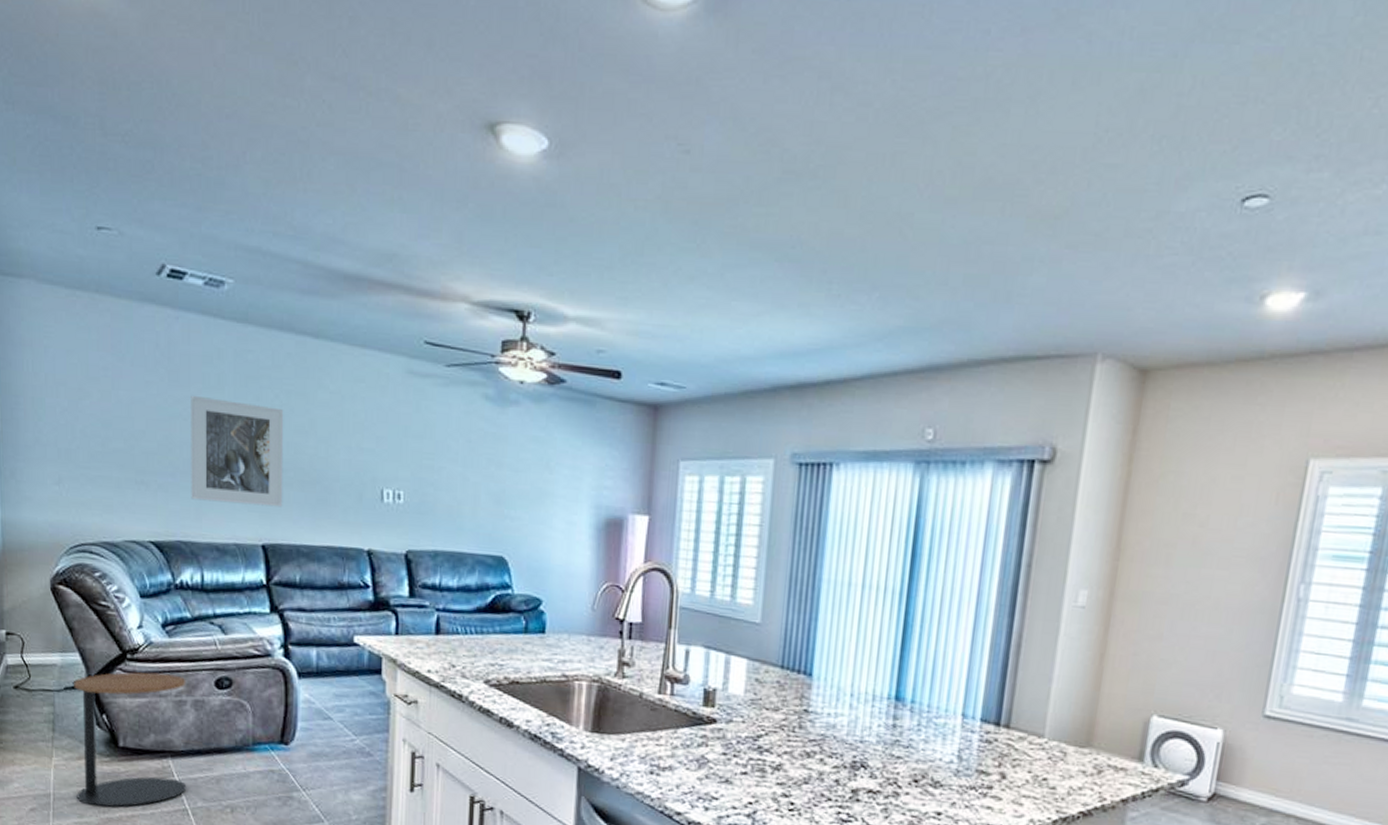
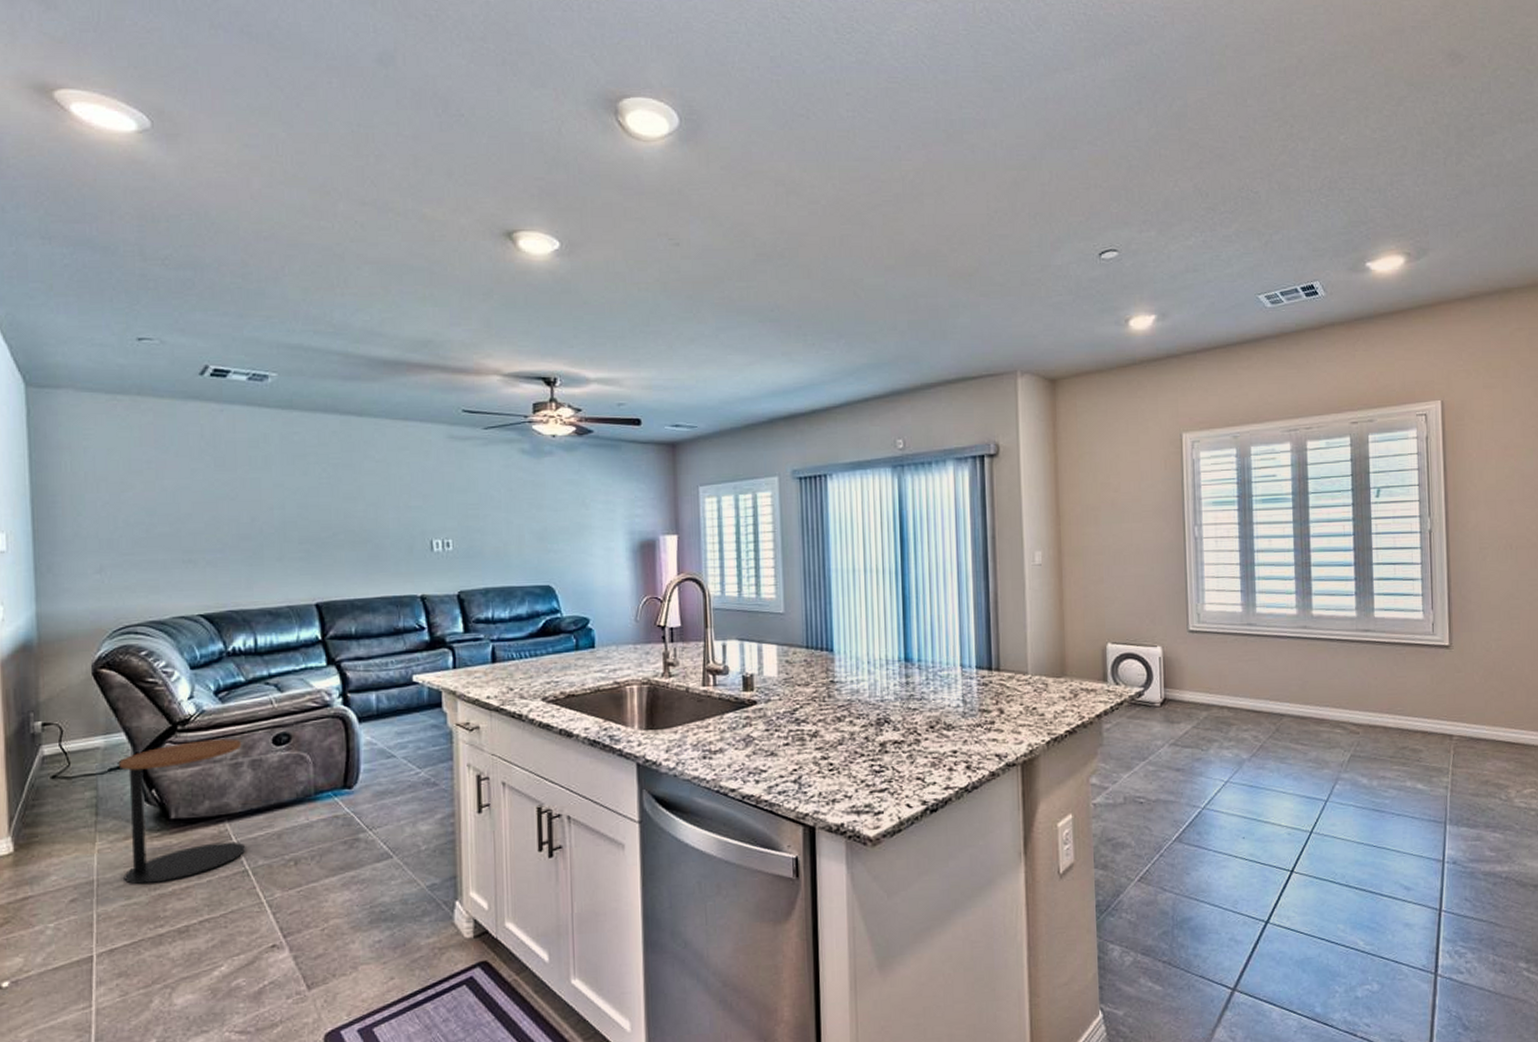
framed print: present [191,395,284,507] -> none [238,476,335,571]

